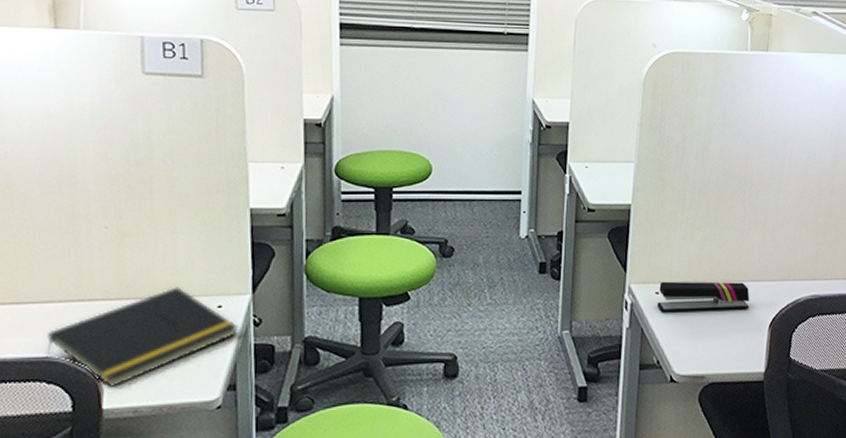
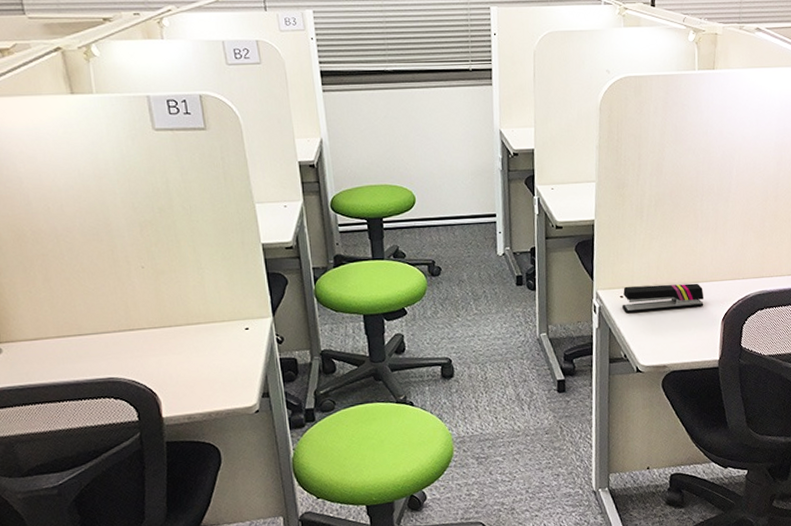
notepad: present [46,287,238,387] -> none [109,314,265,399]

